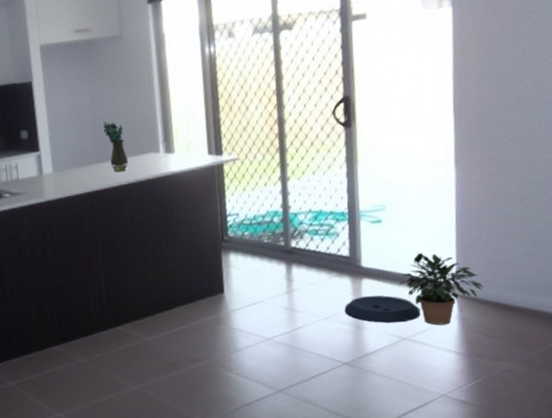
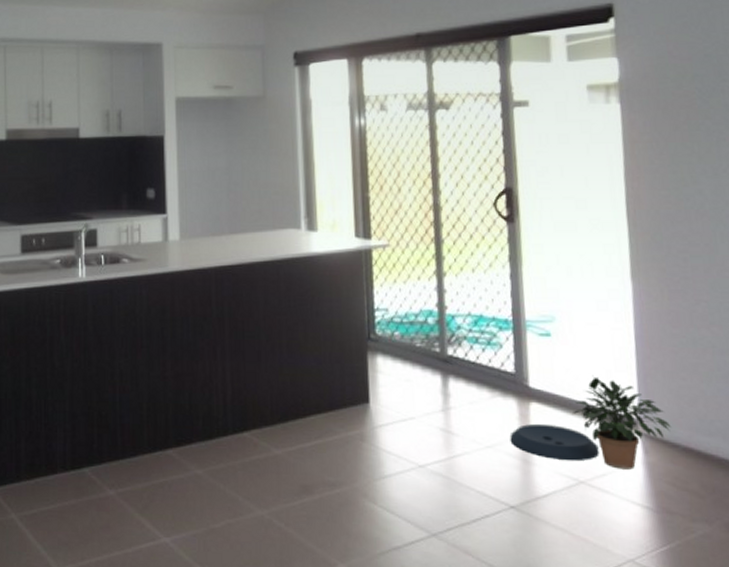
vase: present [103,121,128,172] -> none [238,187,265,246]

